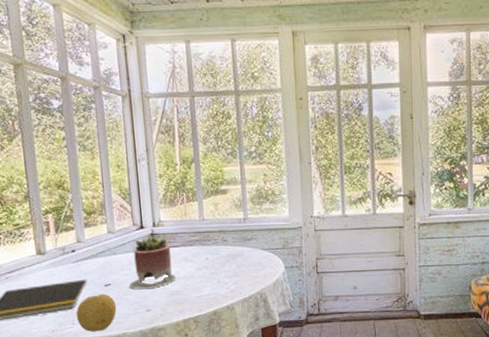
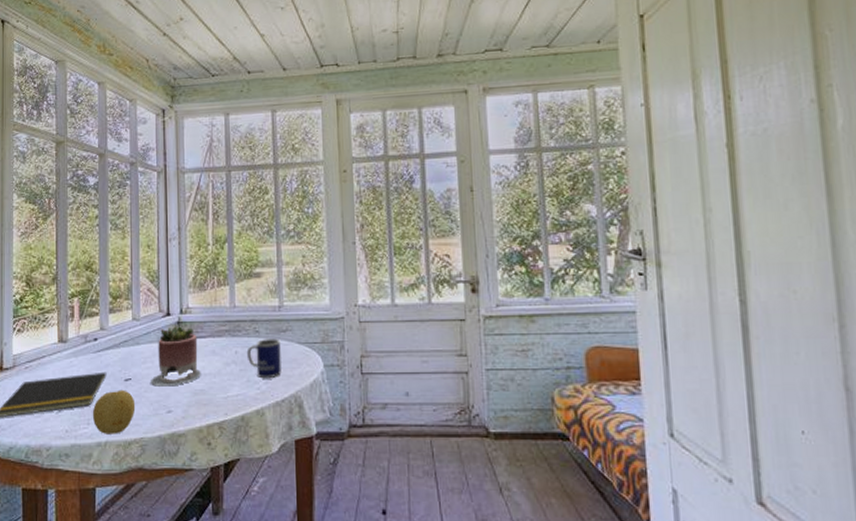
mug: none [216,246,248,280] -> present [246,339,281,379]

